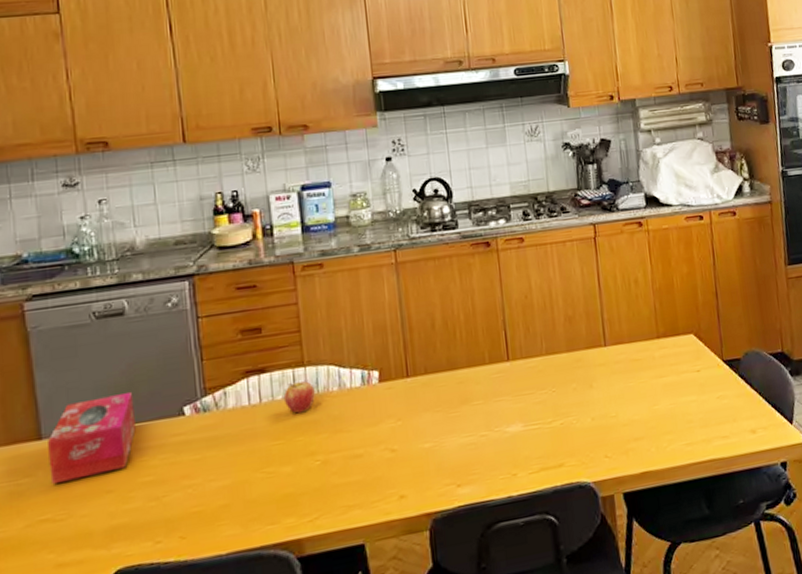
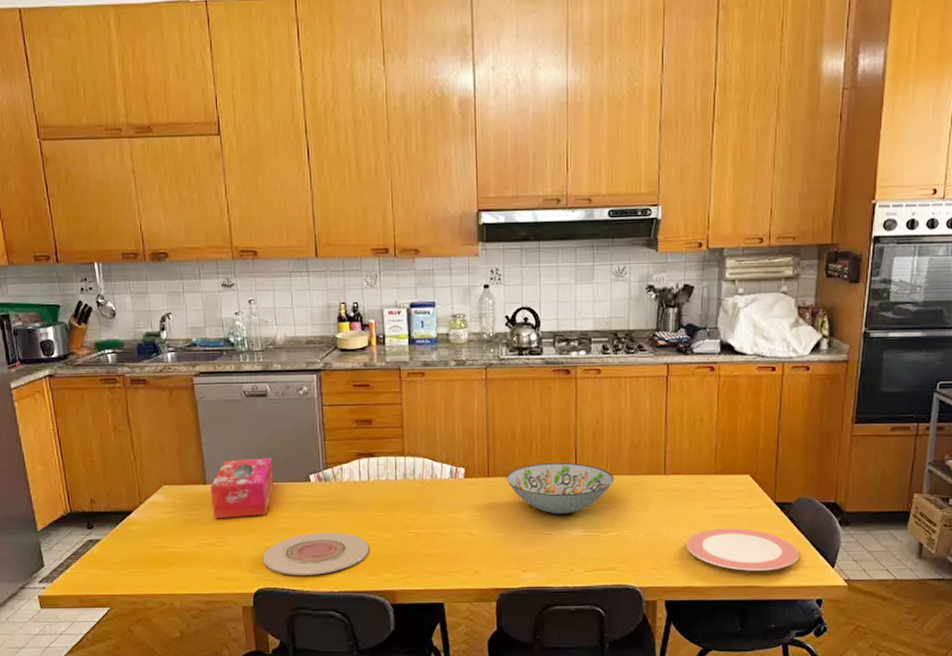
plate: none [121,474,266,544] -> present [262,532,369,575]
fruit: present [283,381,315,414] -> none [387,468,412,493]
decorative bowl: none [428,346,552,411] -> present [506,462,615,514]
plate: none [637,394,756,444] -> present [686,528,799,571]

